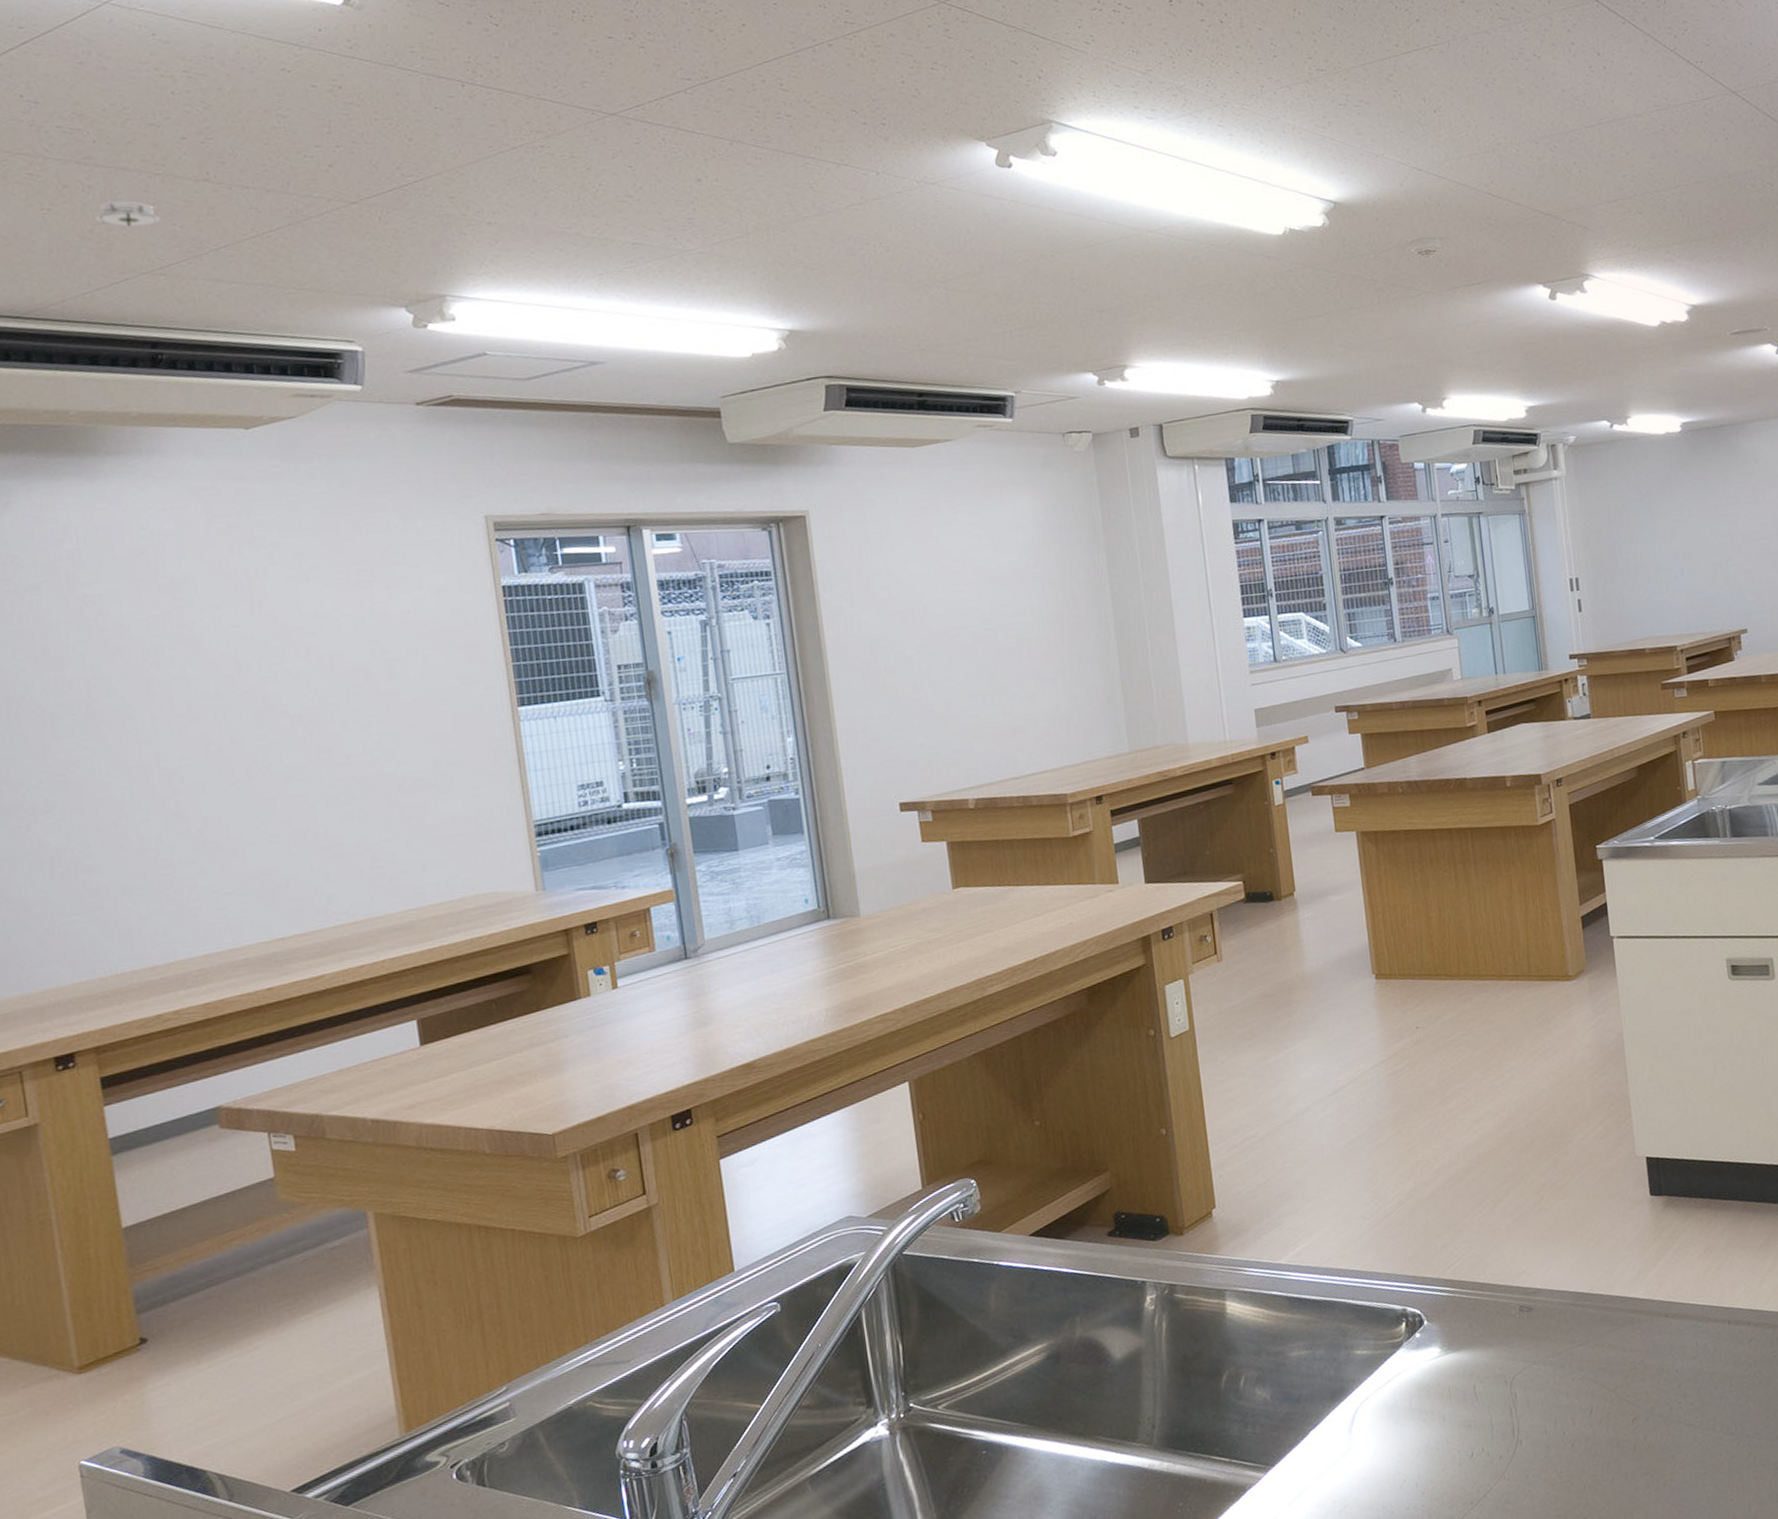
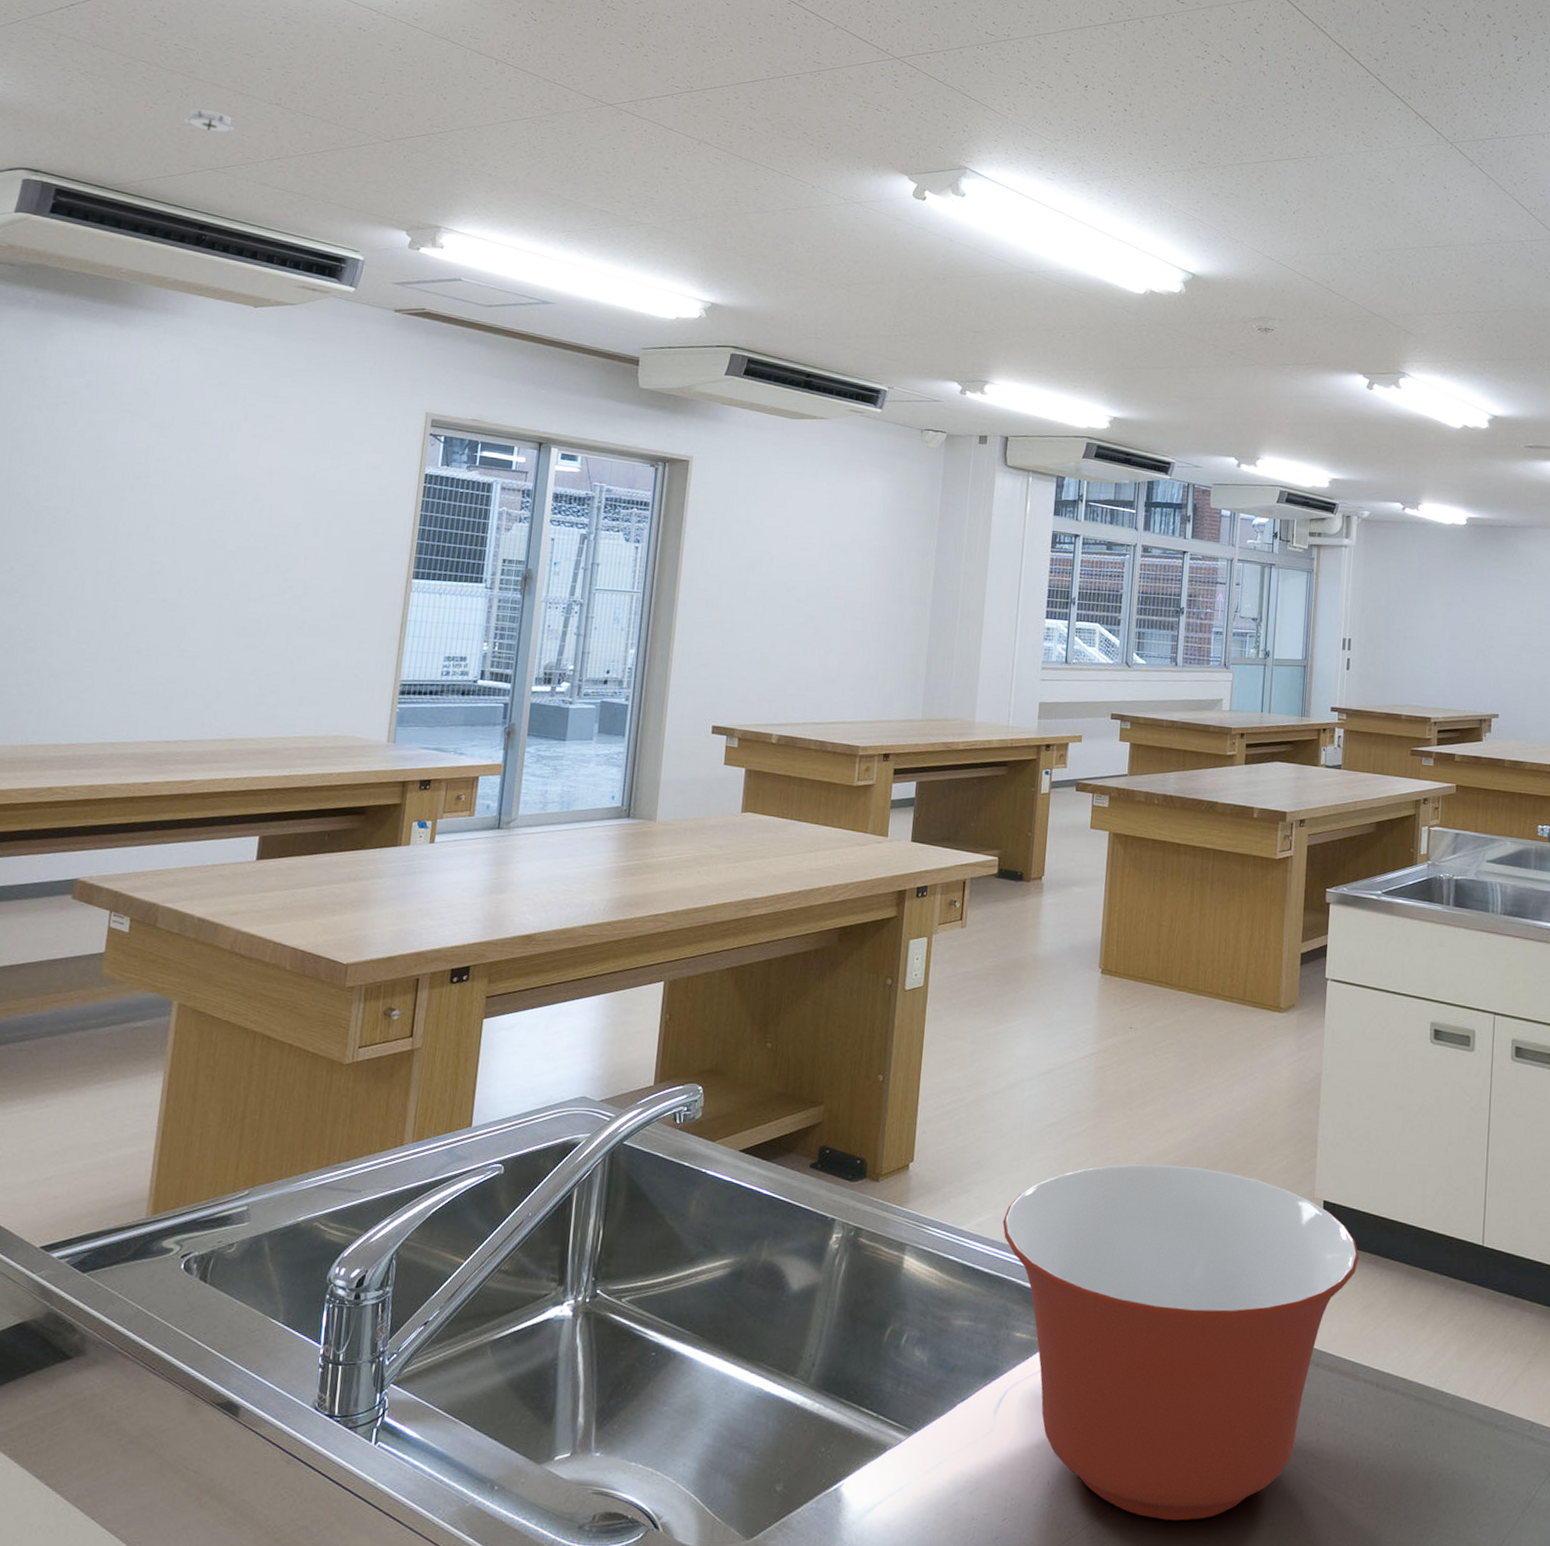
mixing bowl: none [1321,1150,1691,1496] -> present [1002,1163,1359,1521]

